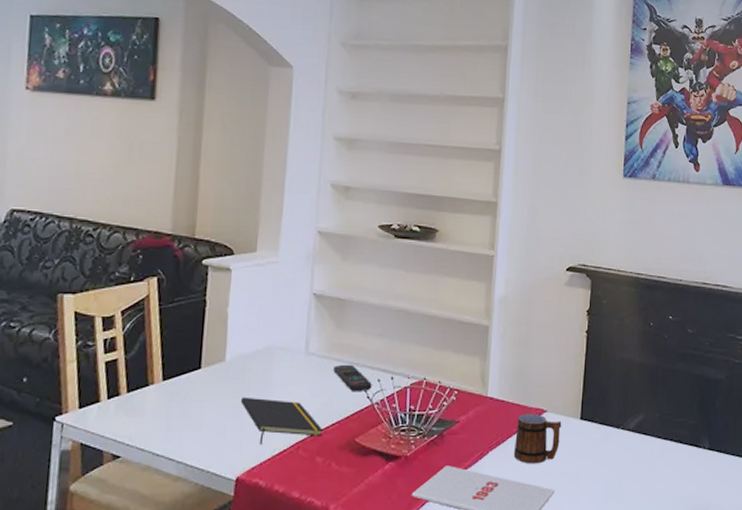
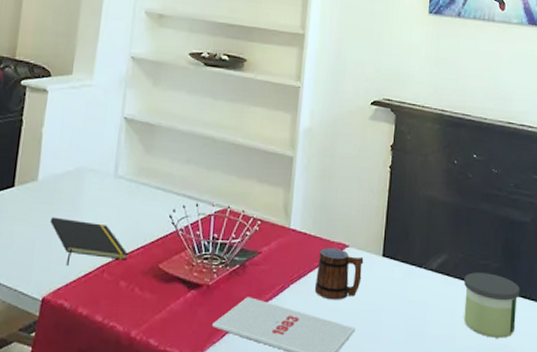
remote control: present [333,364,372,391] -> none [140,189,177,217]
candle: none [661,430,716,491] -> present [464,272,520,338]

